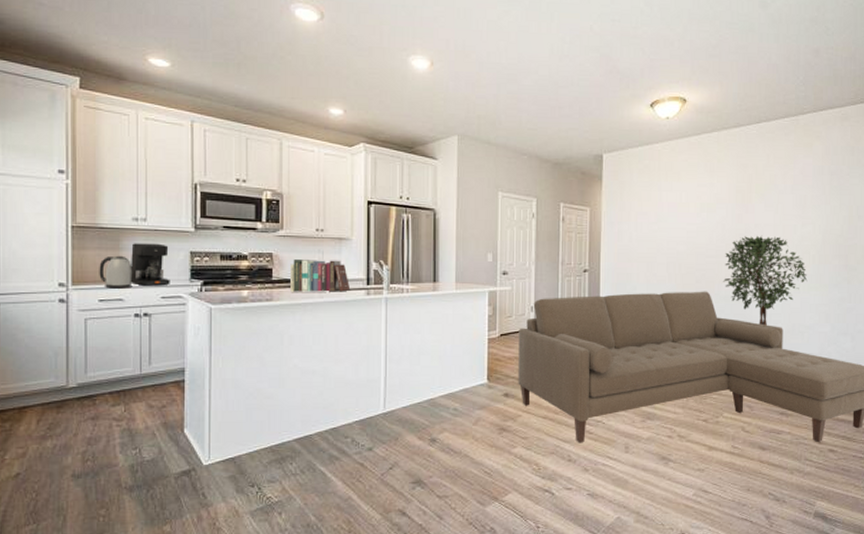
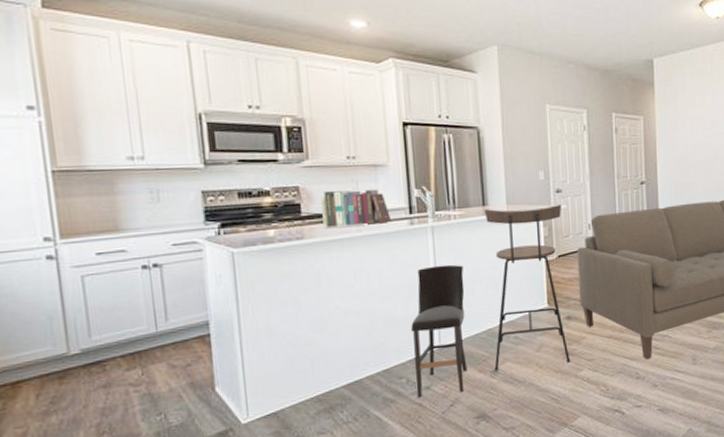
kettle: present [99,255,133,289] -> none [91,201,136,240]
coffee maker: present [131,243,170,286] -> none [129,184,181,234]
bar stool: none [359,334,411,457] -> present [411,264,467,397]
bar stool: none [433,285,507,440] -> present [484,205,571,371]

